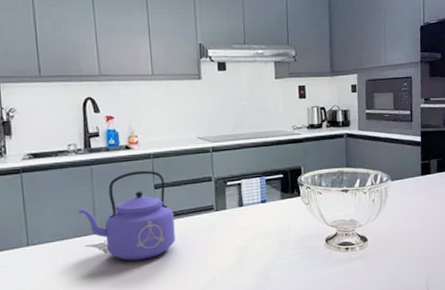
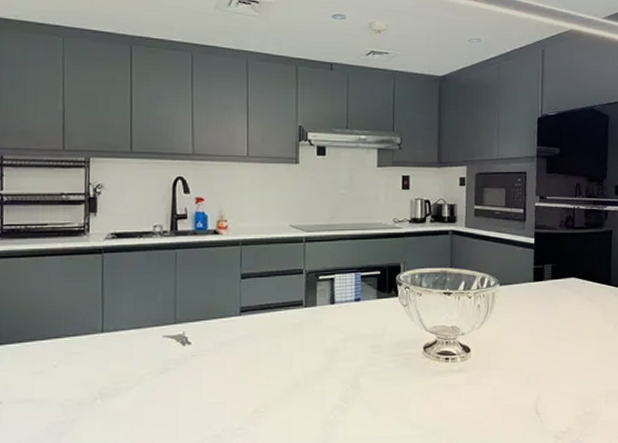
kettle: present [78,170,176,261] -> none [159,258,259,357]

